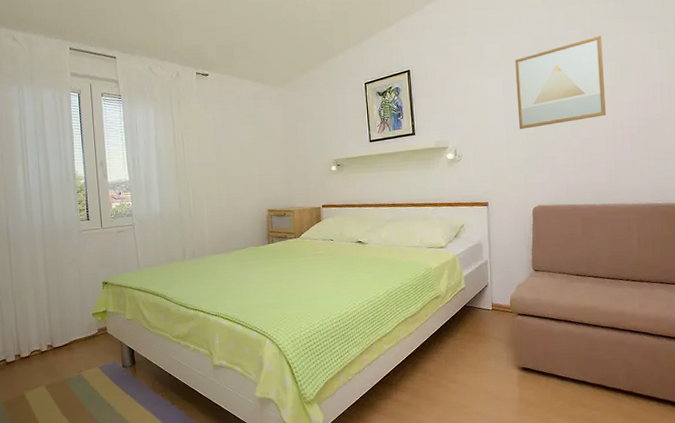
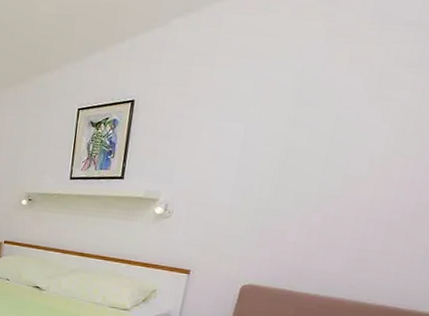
wall art: present [515,35,607,129] -> none [250,88,391,193]

